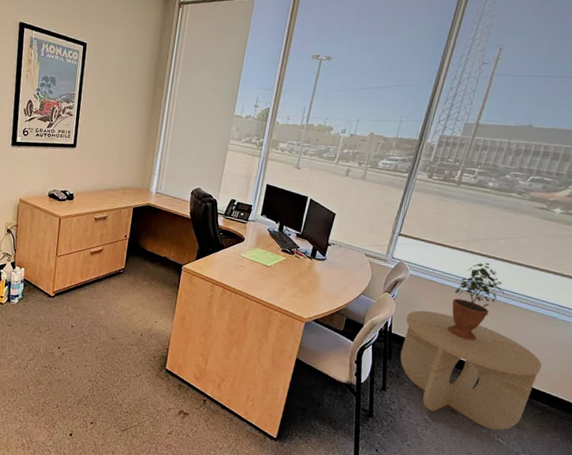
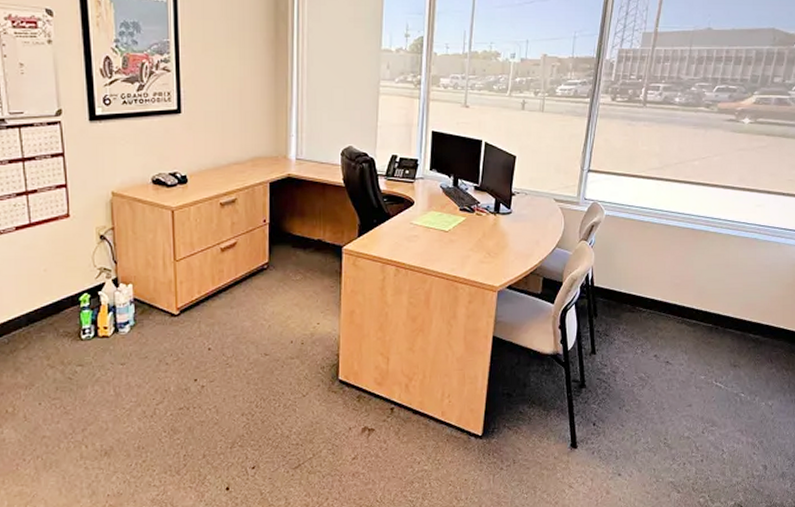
side table: present [400,310,542,430] -> none [606,254,750,374]
potted plant: present [446,262,505,341] -> none [651,189,705,279]

